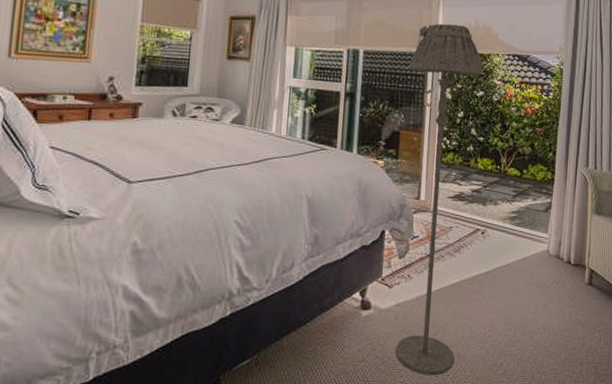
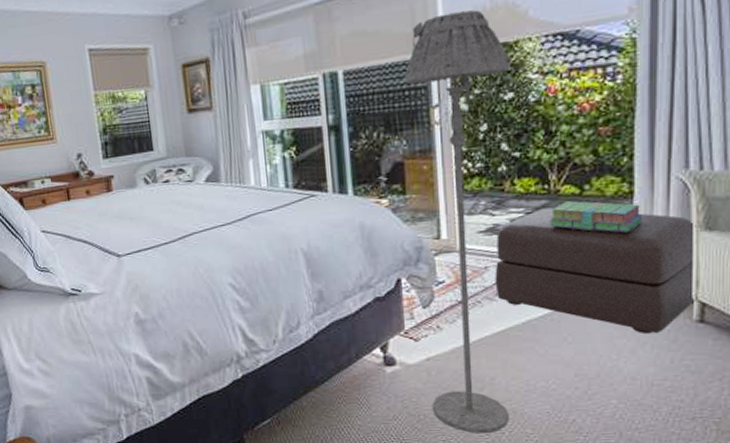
ottoman: none [455,184,591,291] -> present [495,207,697,333]
stack of books: none [498,181,558,210] -> present [550,201,642,233]

